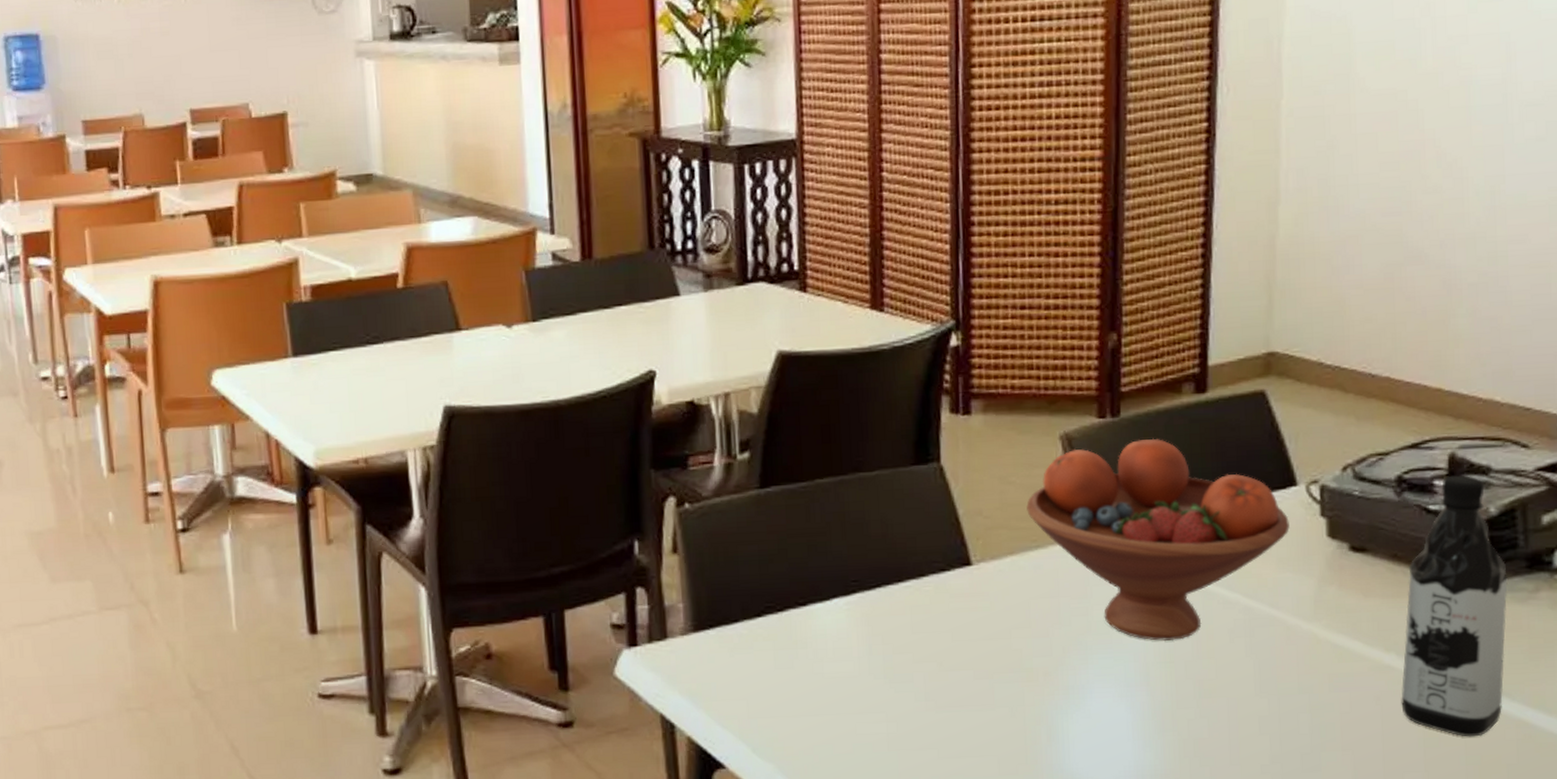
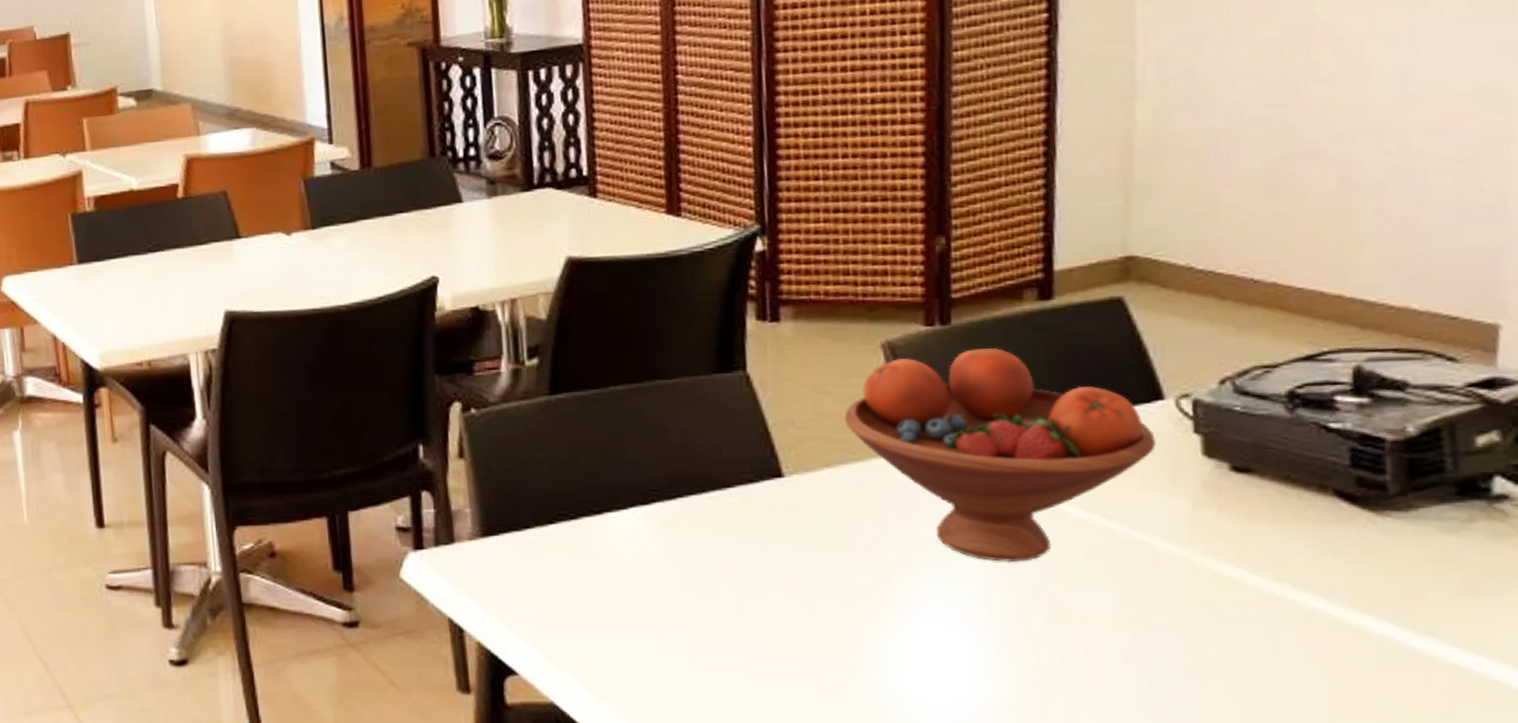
water bottle: present [1401,475,1508,737] -> none [1298,390,1433,680]

